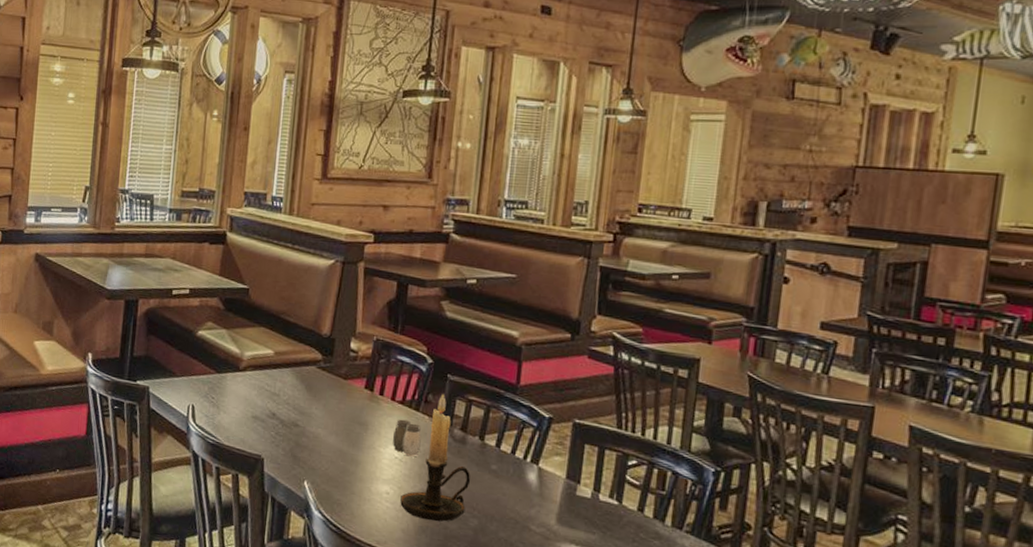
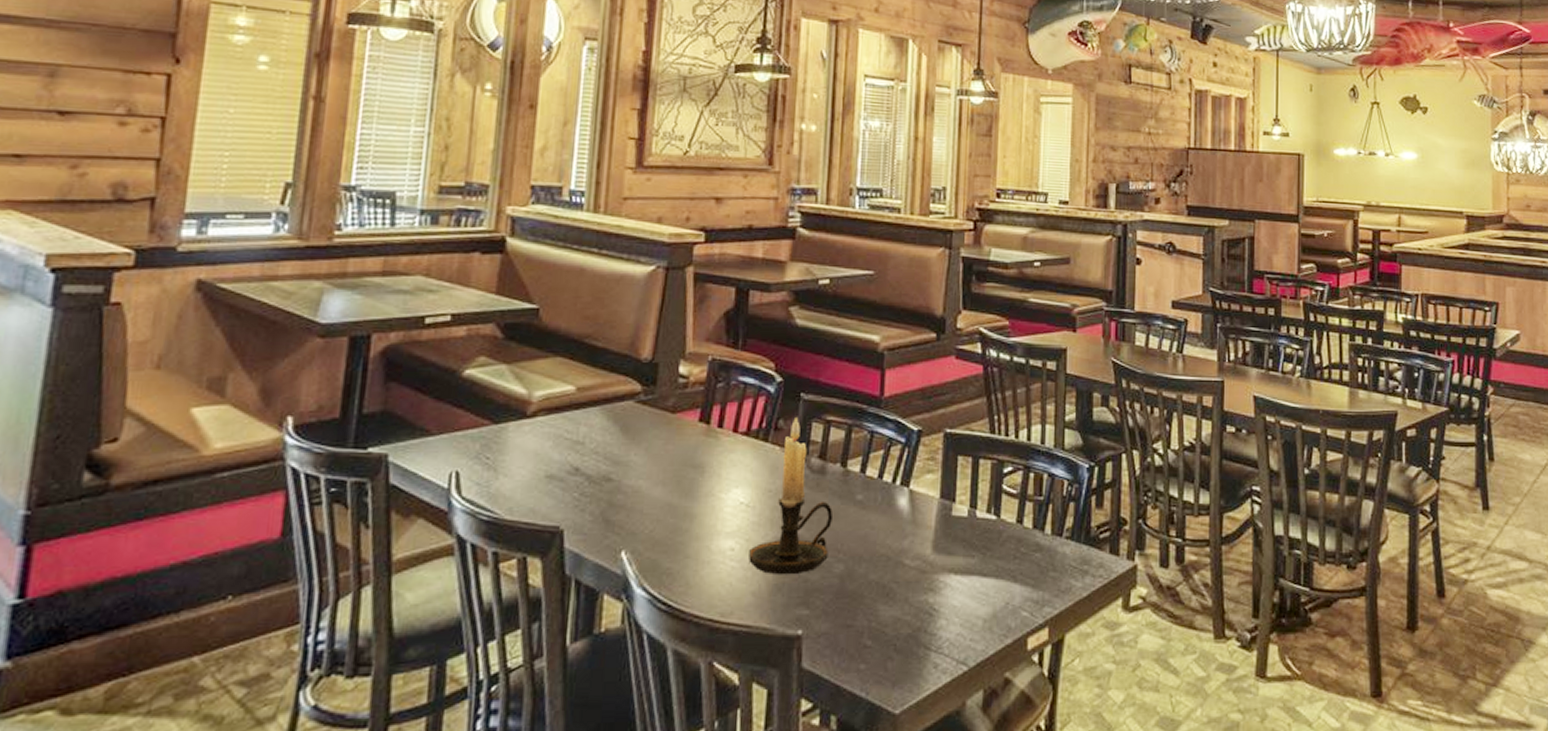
salt and pepper shaker: present [393,419,422,457] -> none [737,454,772,499]

